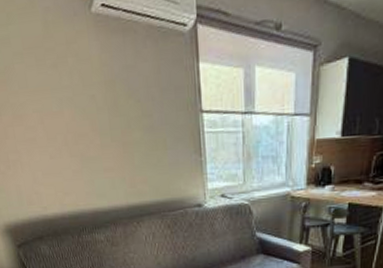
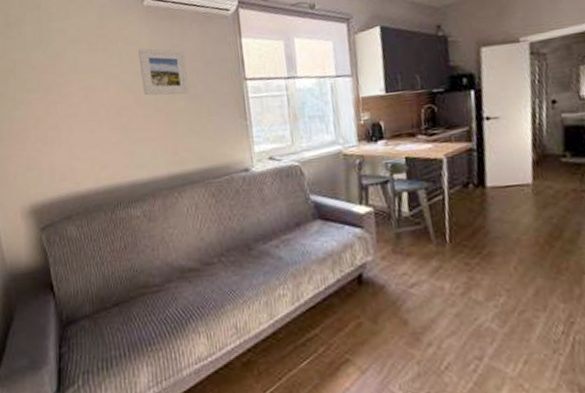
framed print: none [90,67,145,125] -> present [138,48,190,96]

